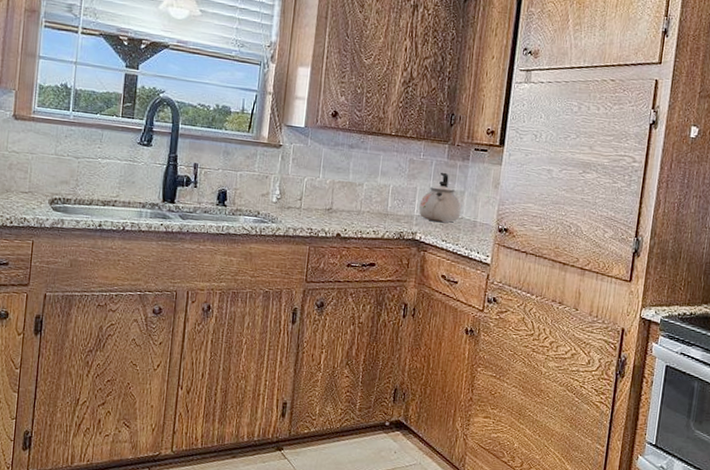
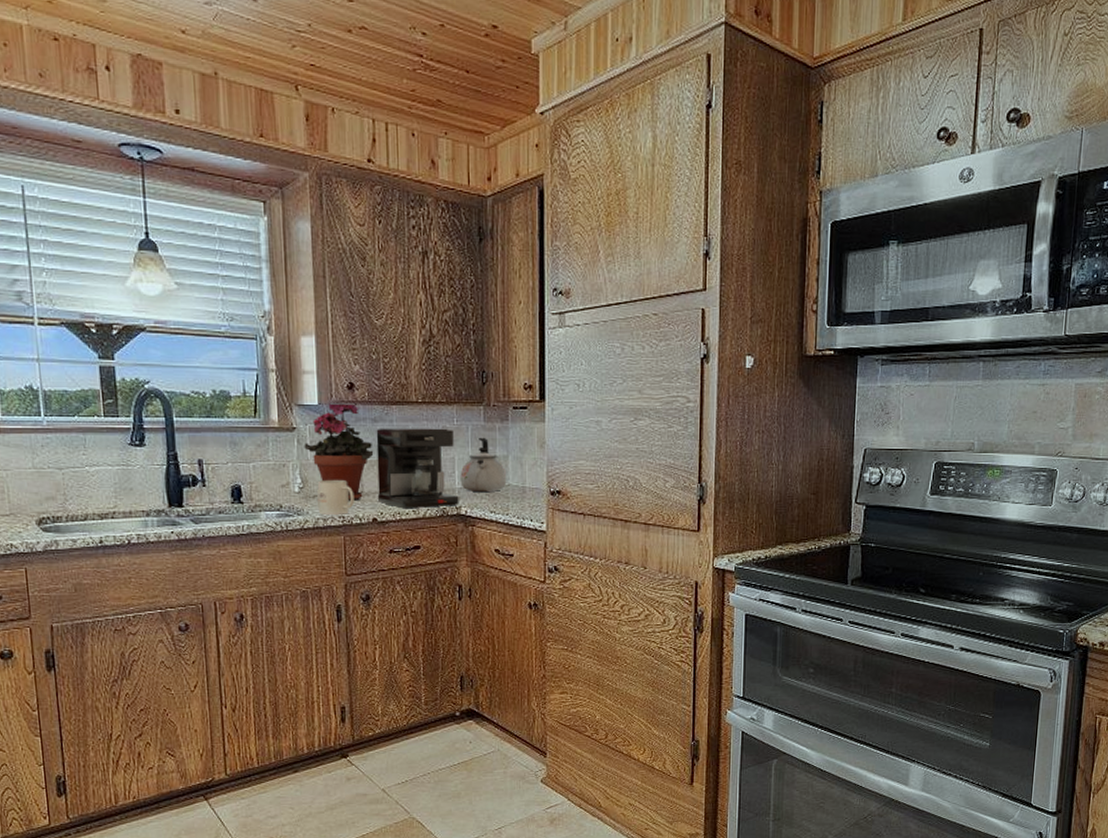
potted plant: none [286,126,347,216] -> present [304,402,374,501]
mug: none [290,194,324,228] -> present [317,480,355,516]
coffee maker: none [344,154,419,231] -> present [376,428,459,509]

